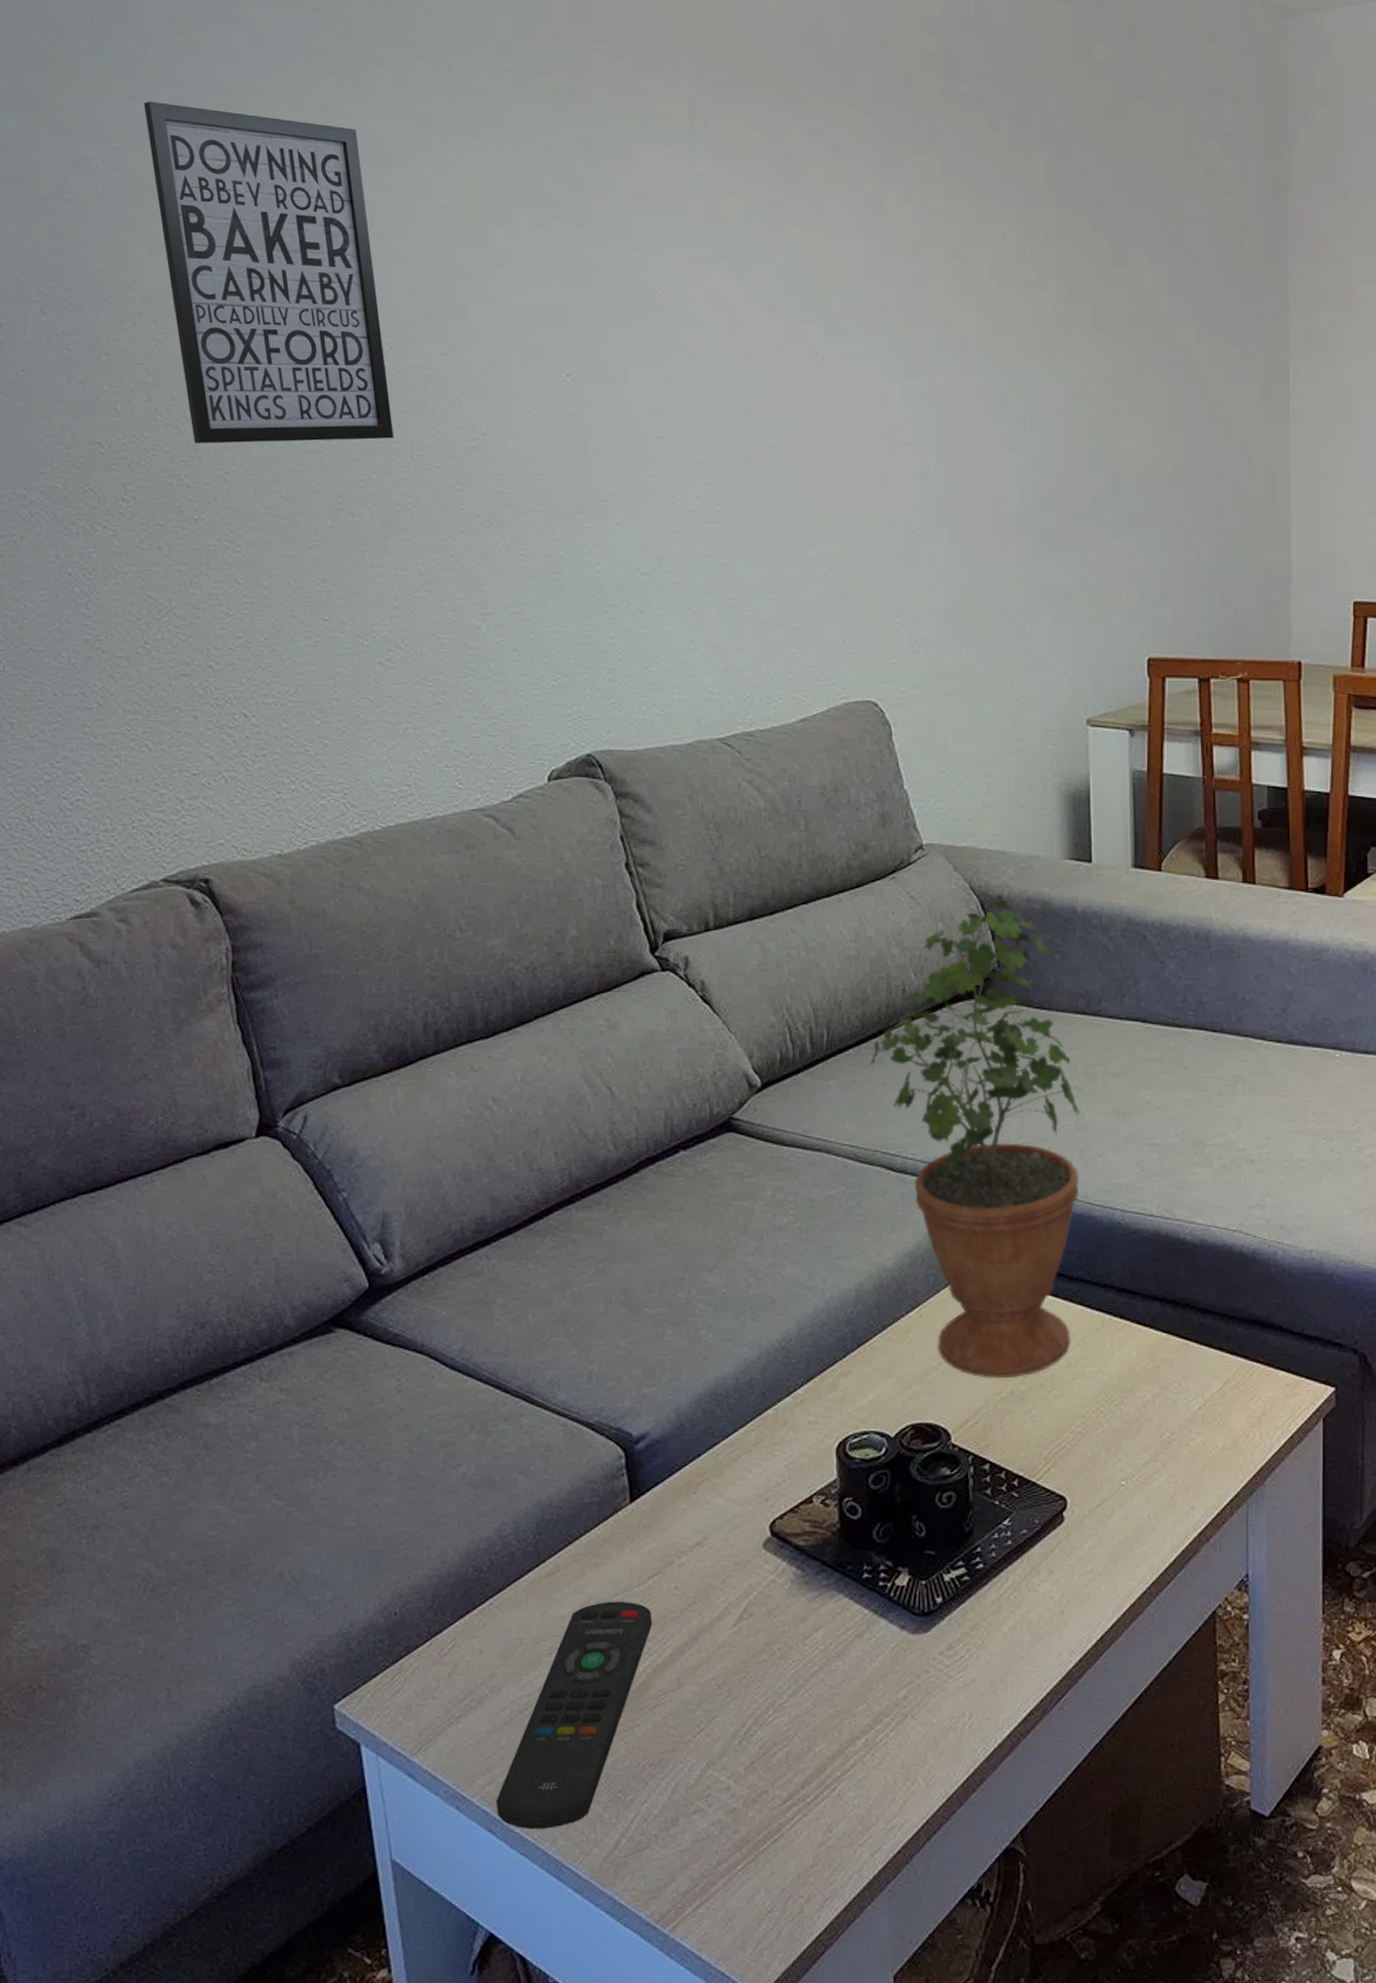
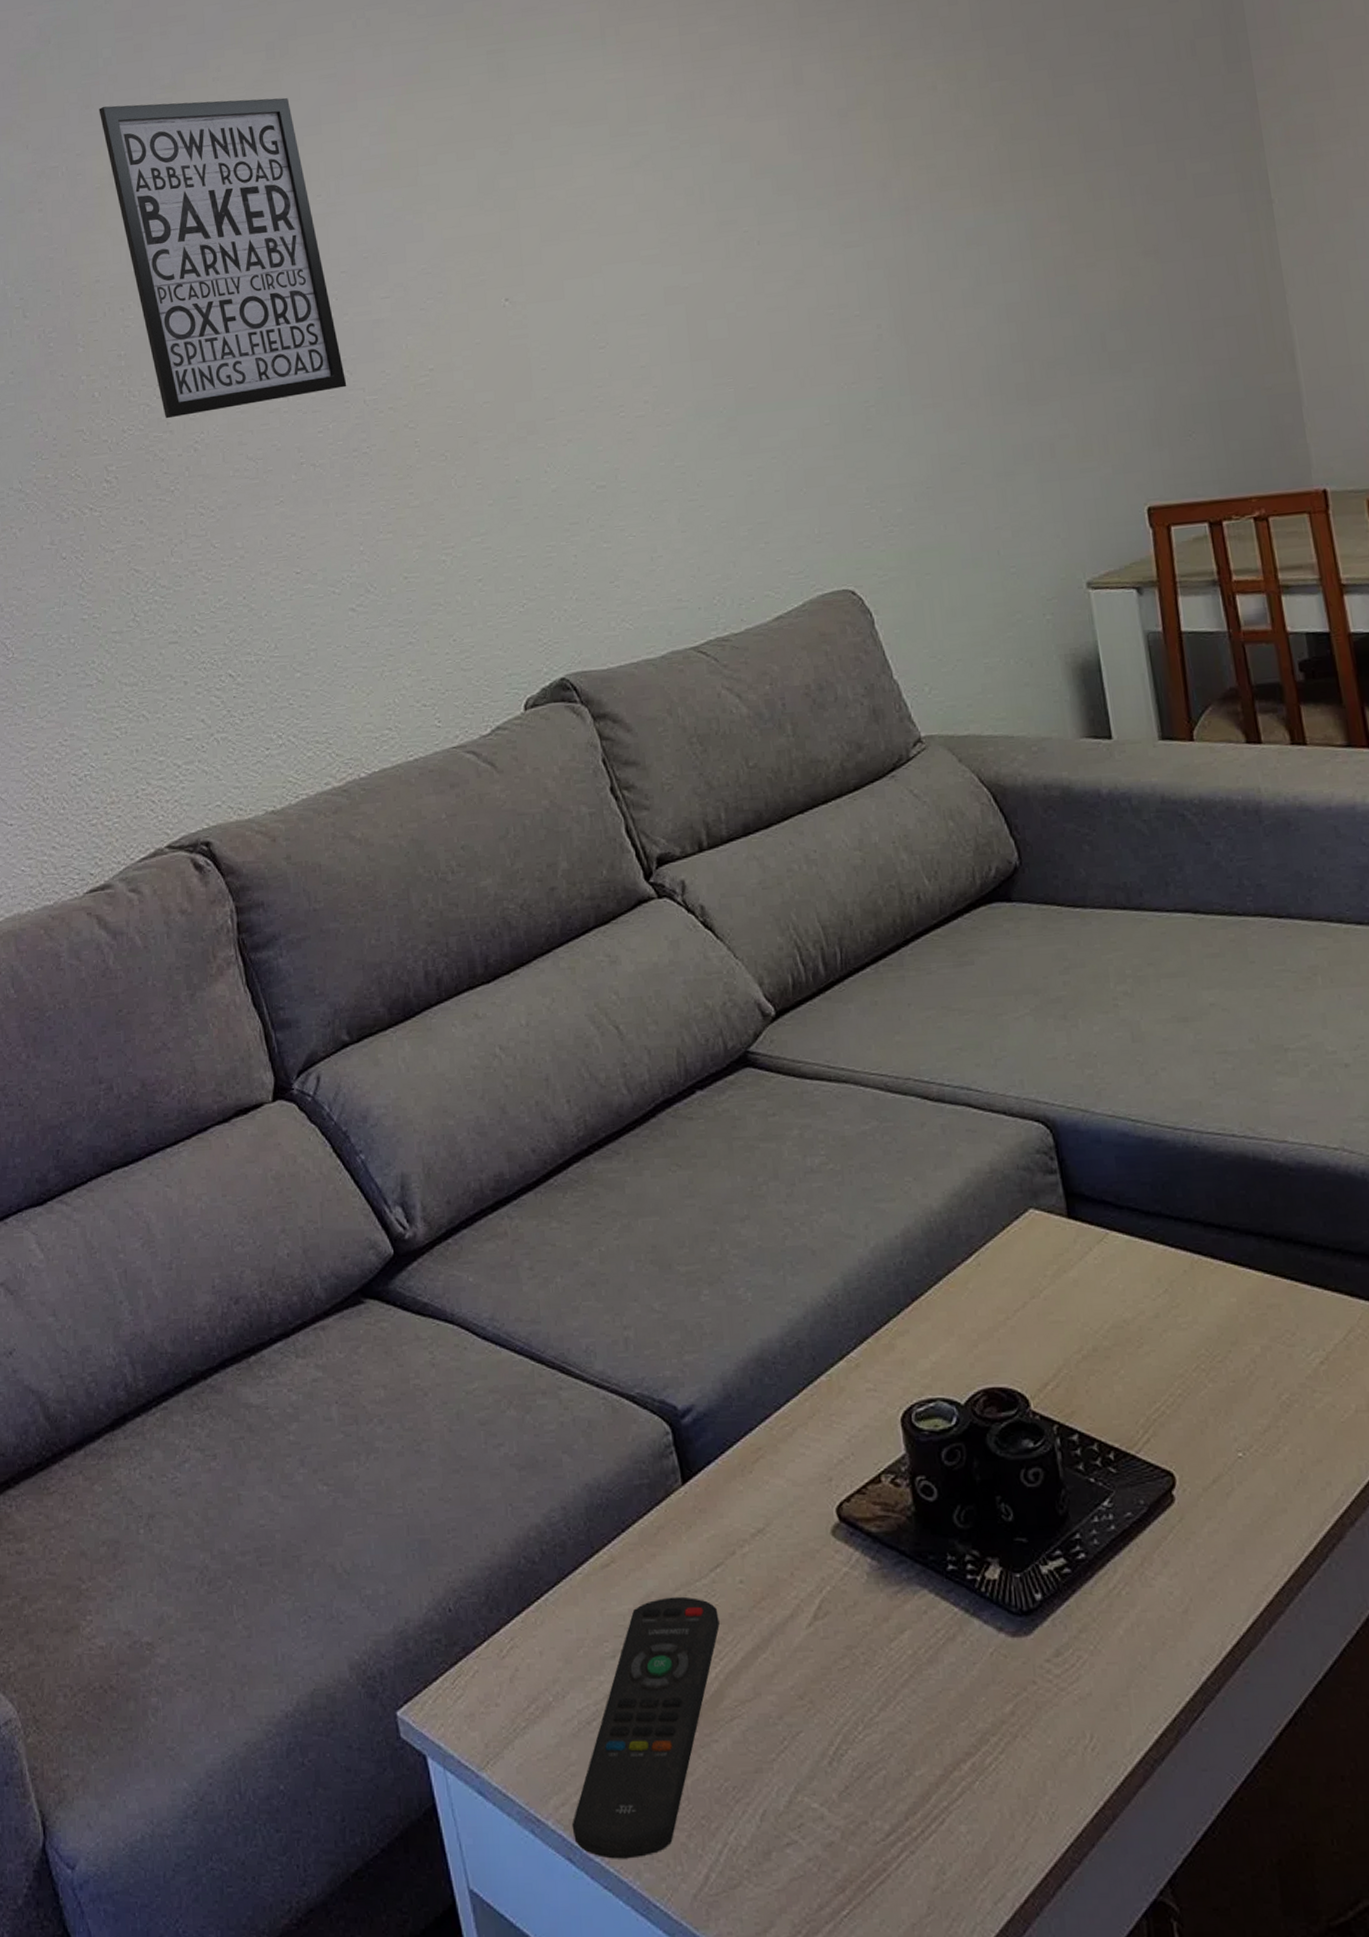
potted plant: present [869,886,1080,1379] -> none [889,776,1157,1333]

